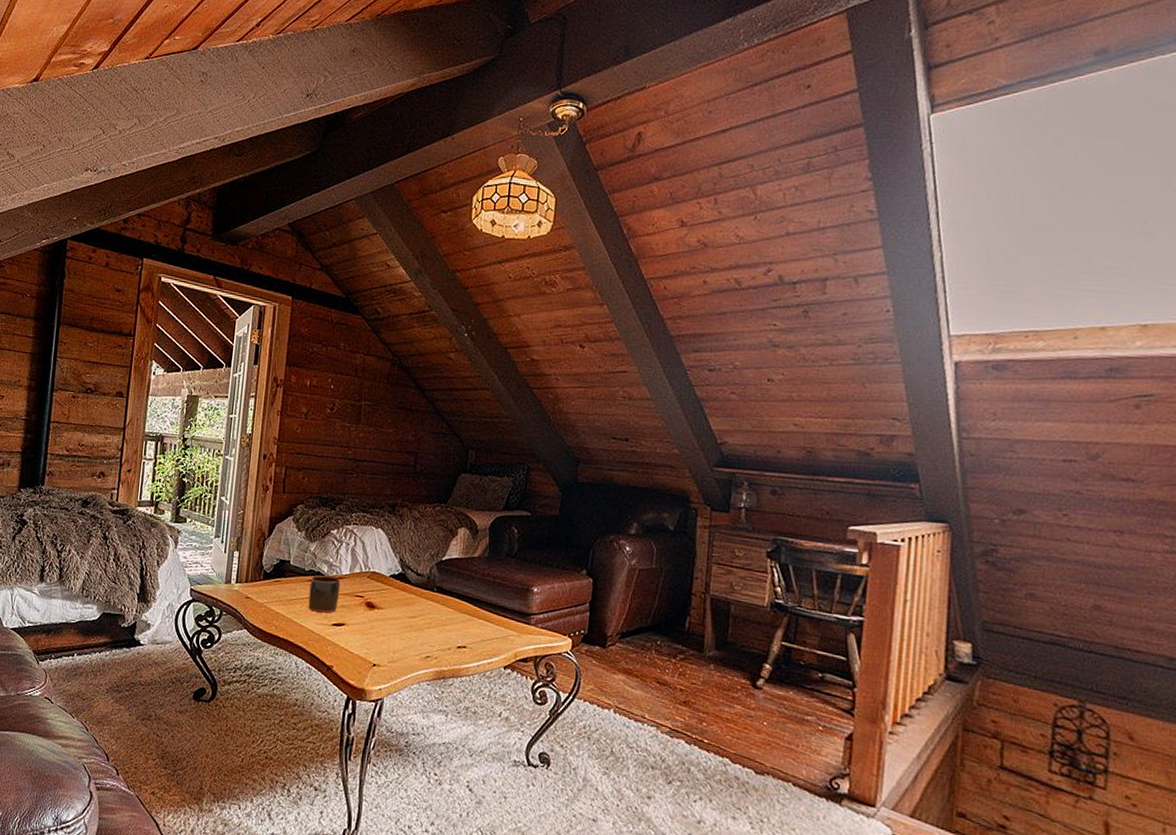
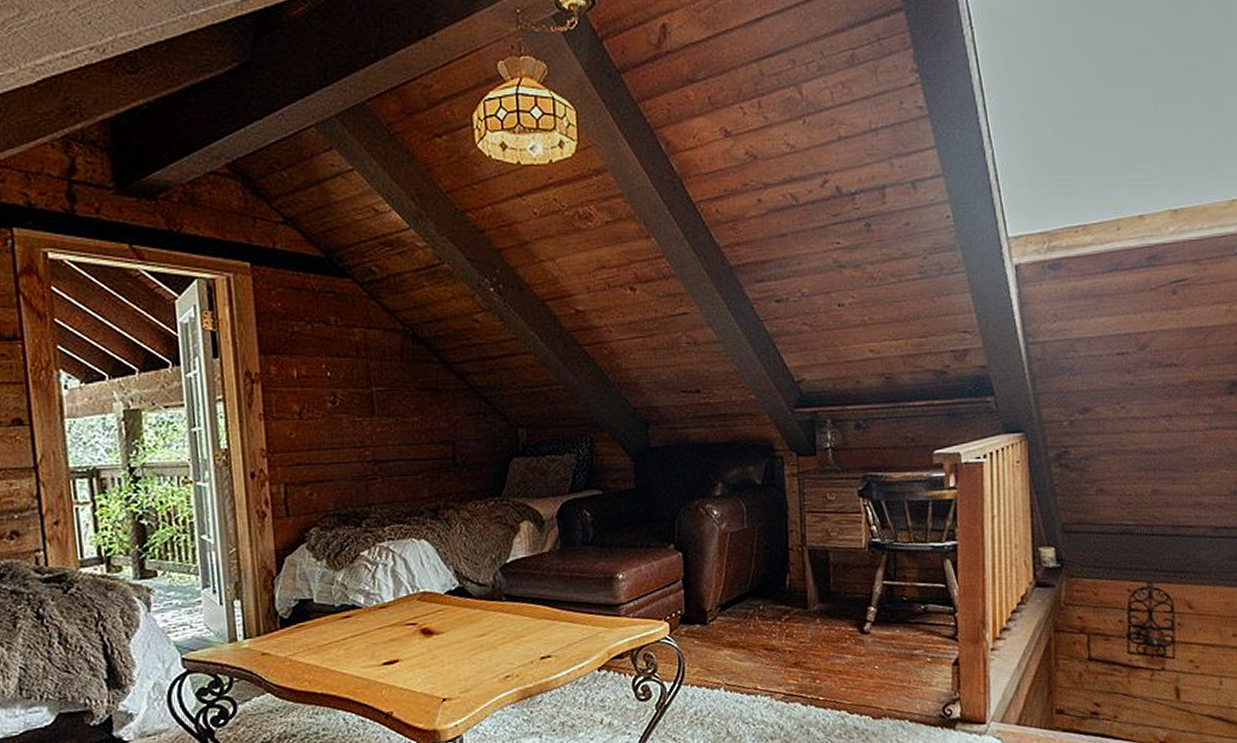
mug: present [308,575,341,613] -> none [344,606,386,654]

